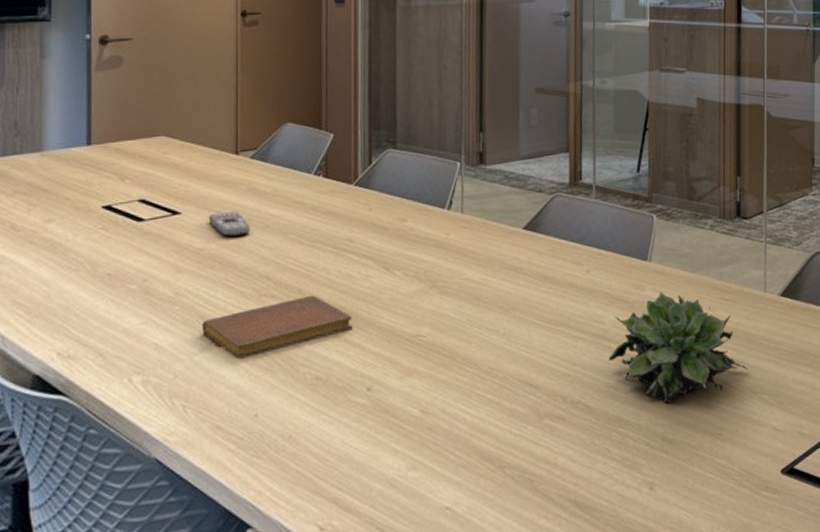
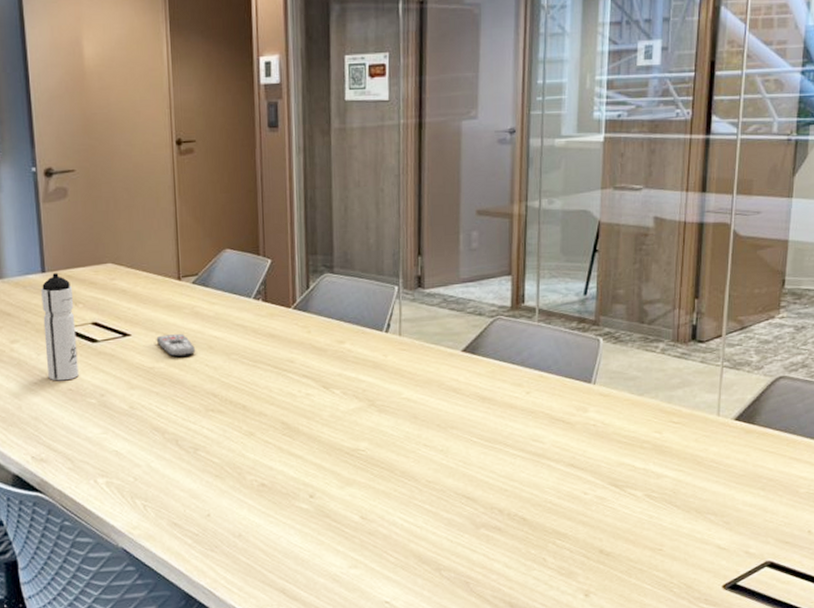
water bottle: none [84,146,120,265] -> present [41,273,79,381]
notebook: present [202,295,353,359] -> none [156,411,295,466]
succulent plant: present [608,292,748,404] -> none [547,414,694,519]

